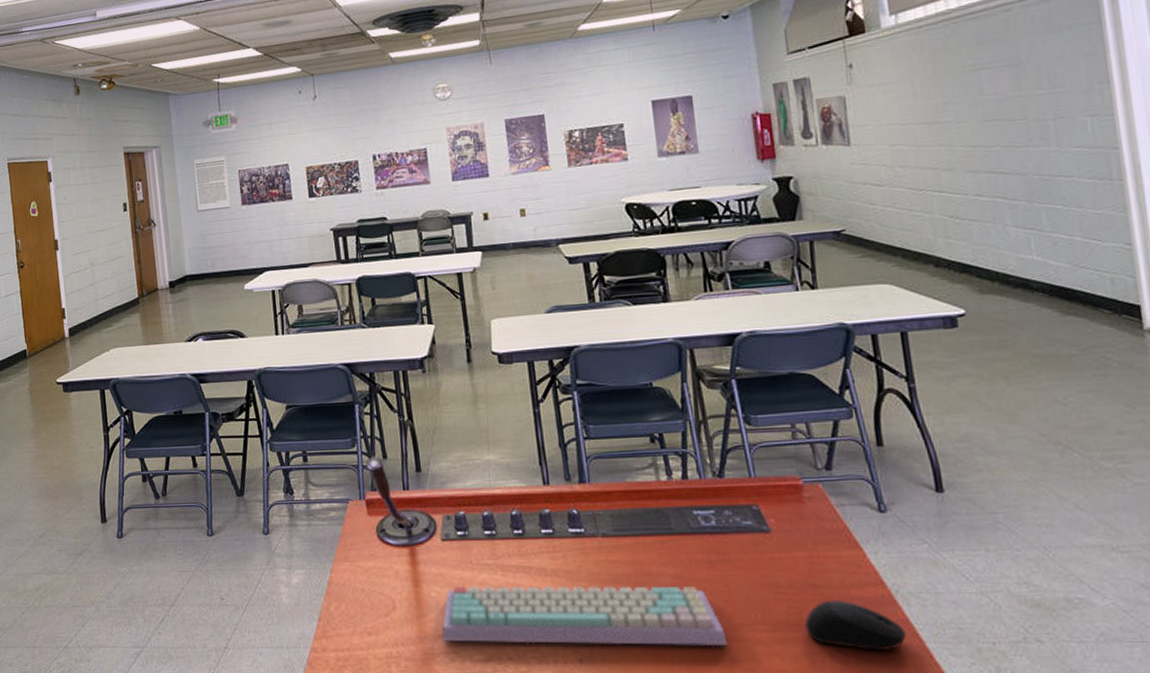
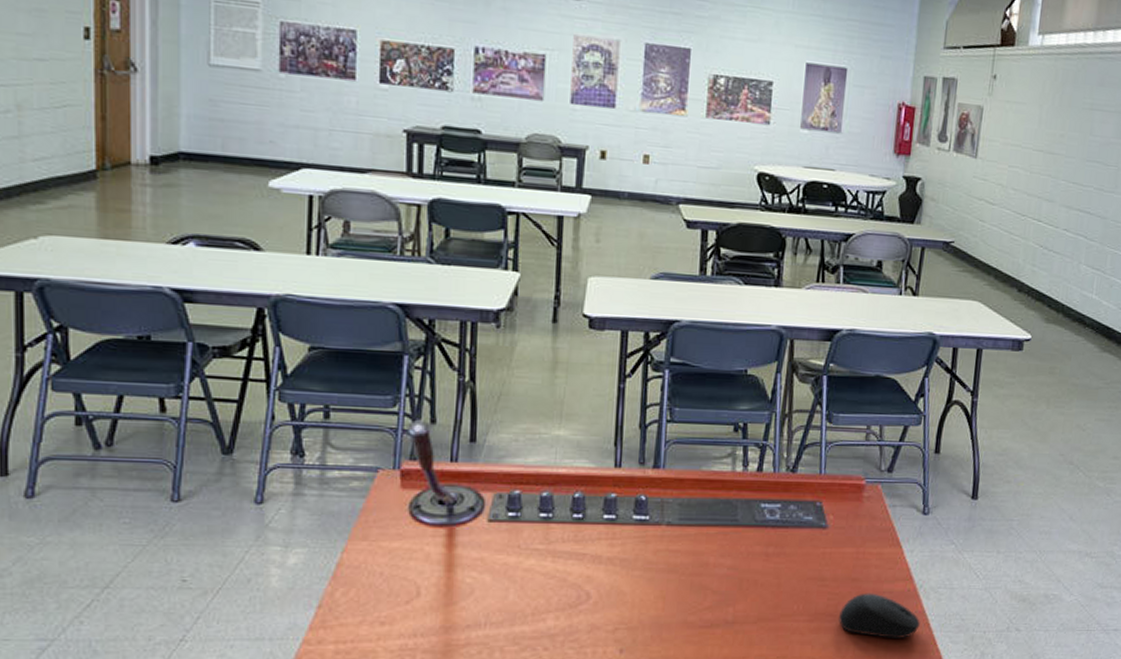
keyboard: present [442,585,728,647] -> none [471,572,768,636]

